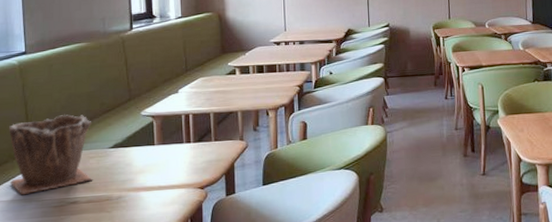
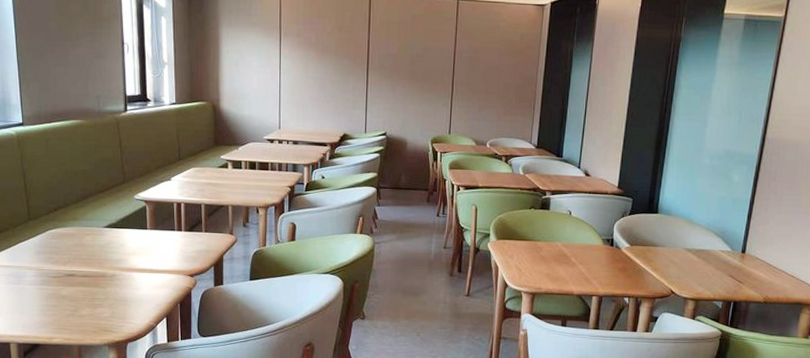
plant pot: present [9,114,93,195] -> none [9,189,89,263]

